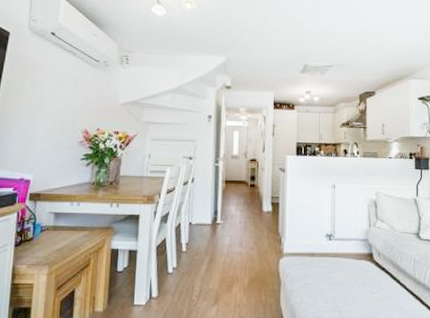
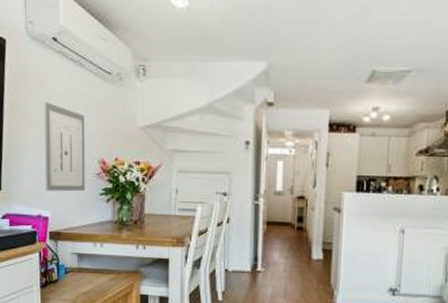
wall art: none [30,81,73,157] -> present [43,101,86,192]

